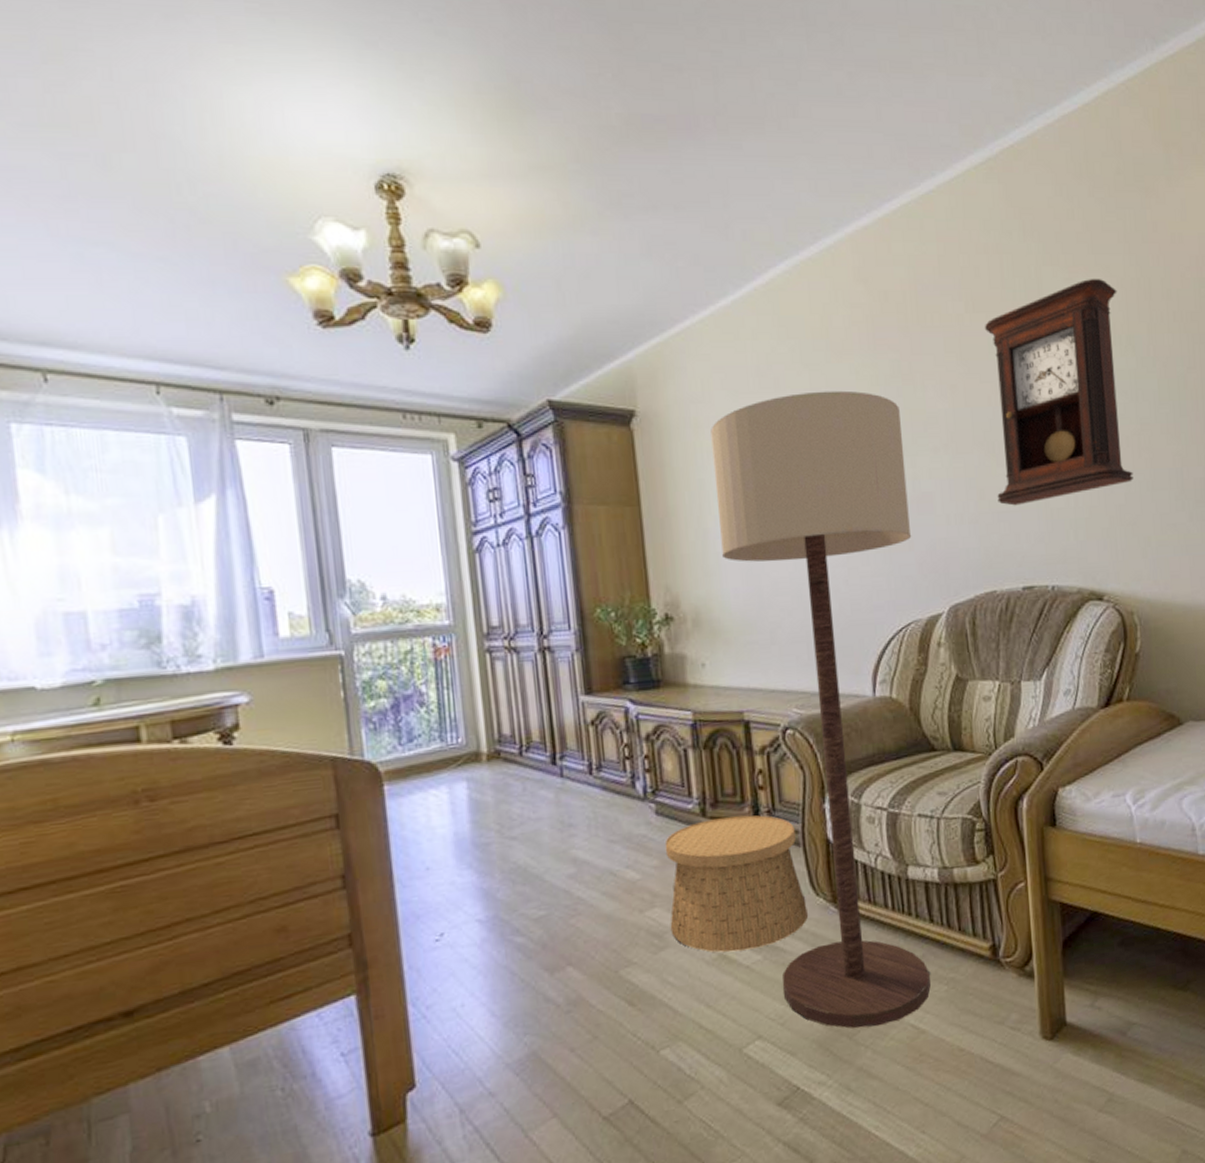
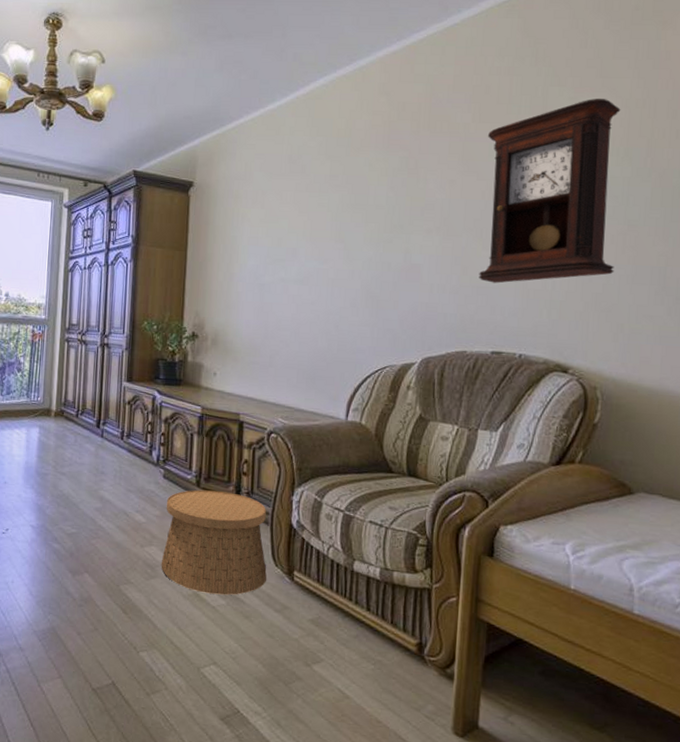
floor lamp: present [710,390,931,1029] -> none [237,177,402,682]

